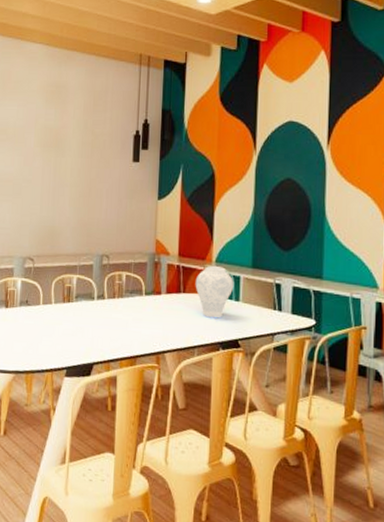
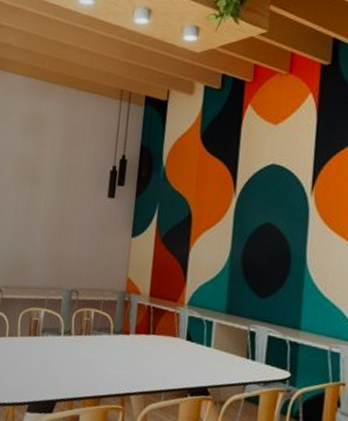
vase: present [195,266,234,318] -> none [165,308,207,363]

